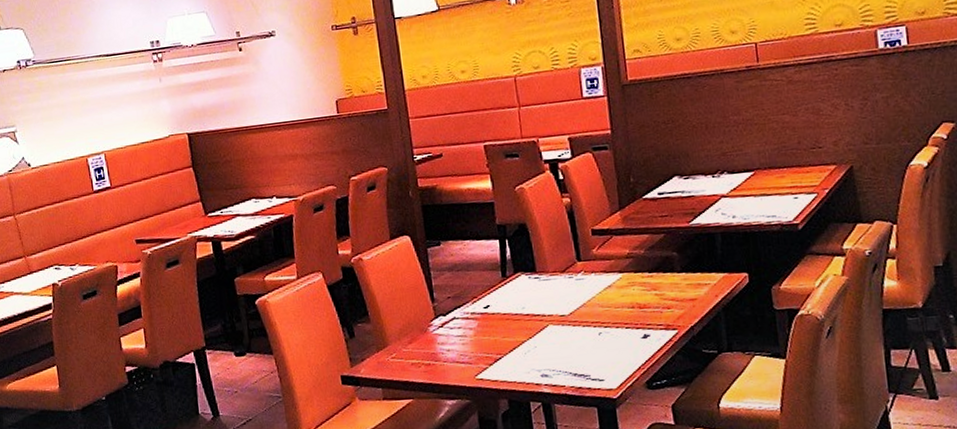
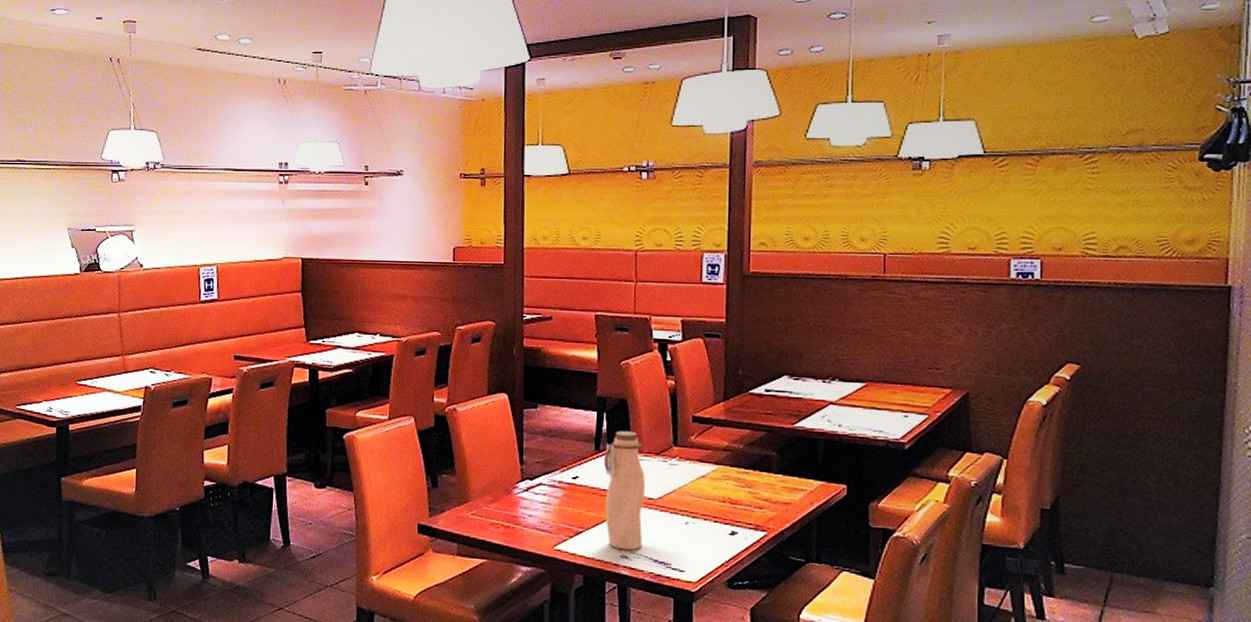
water bottle: none [512,253,560,369] -> present [604,430,645,550]

